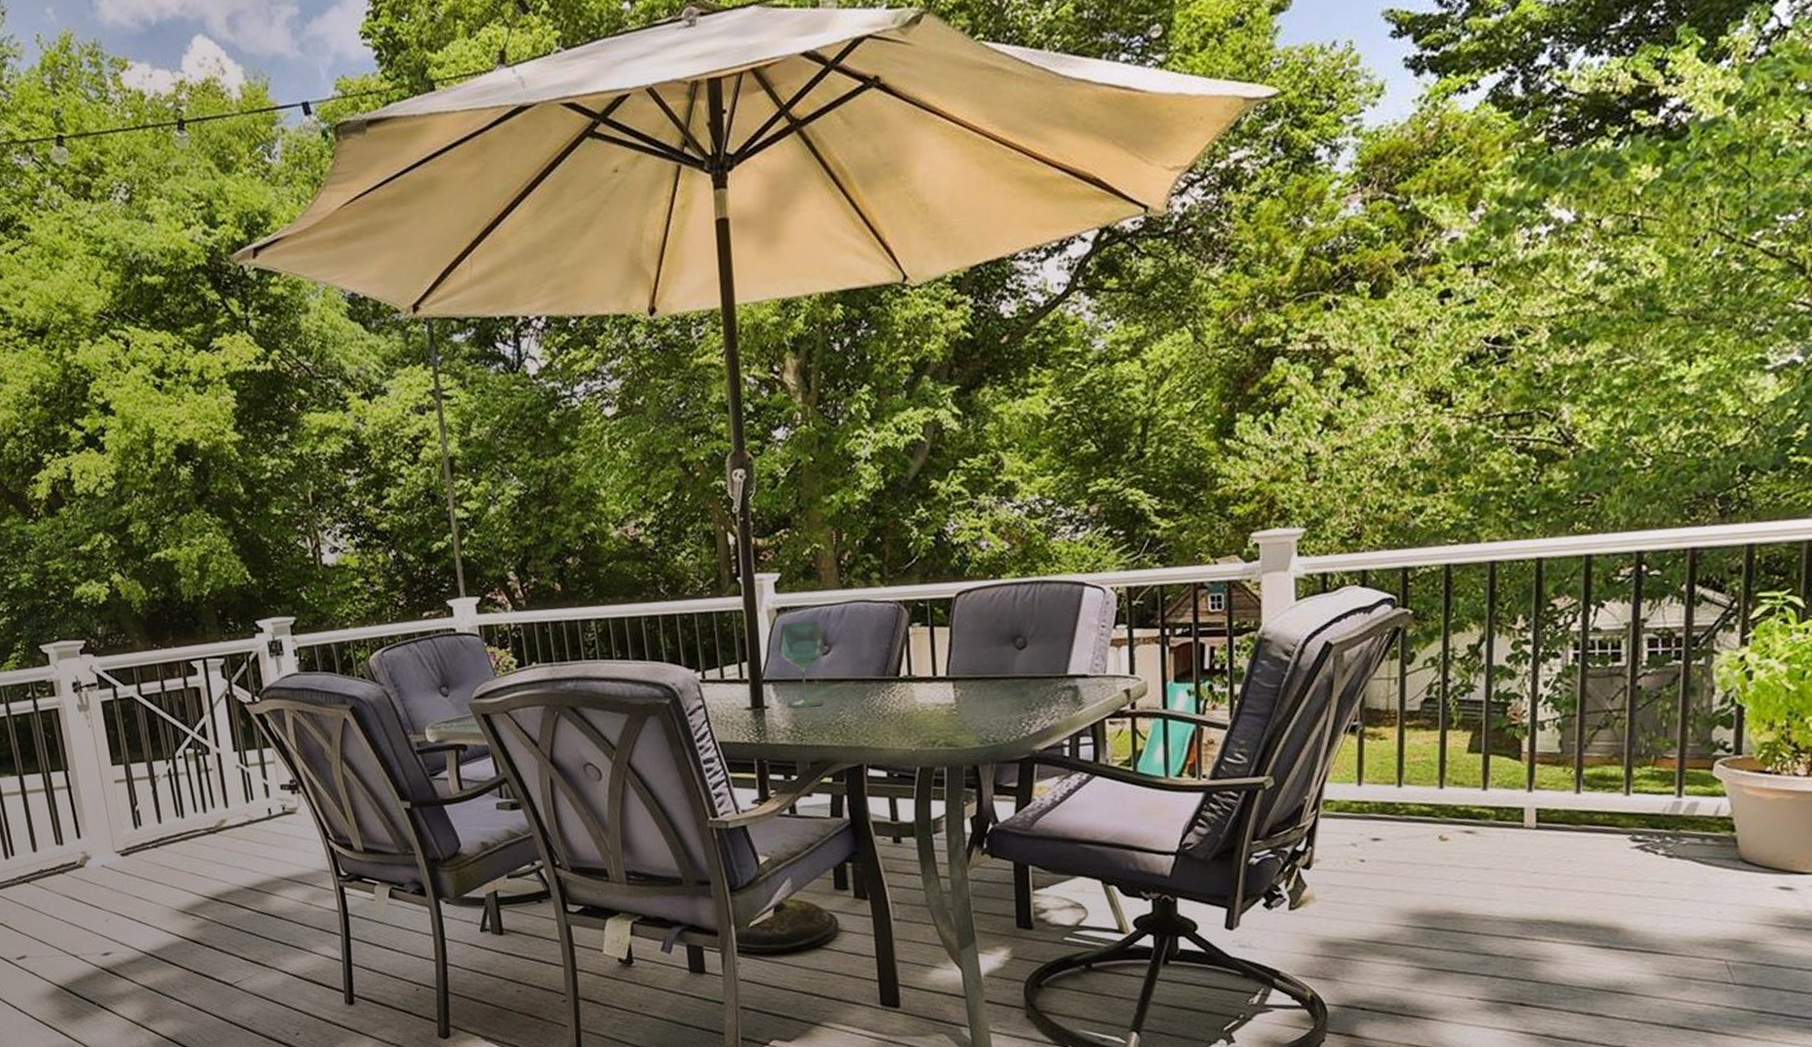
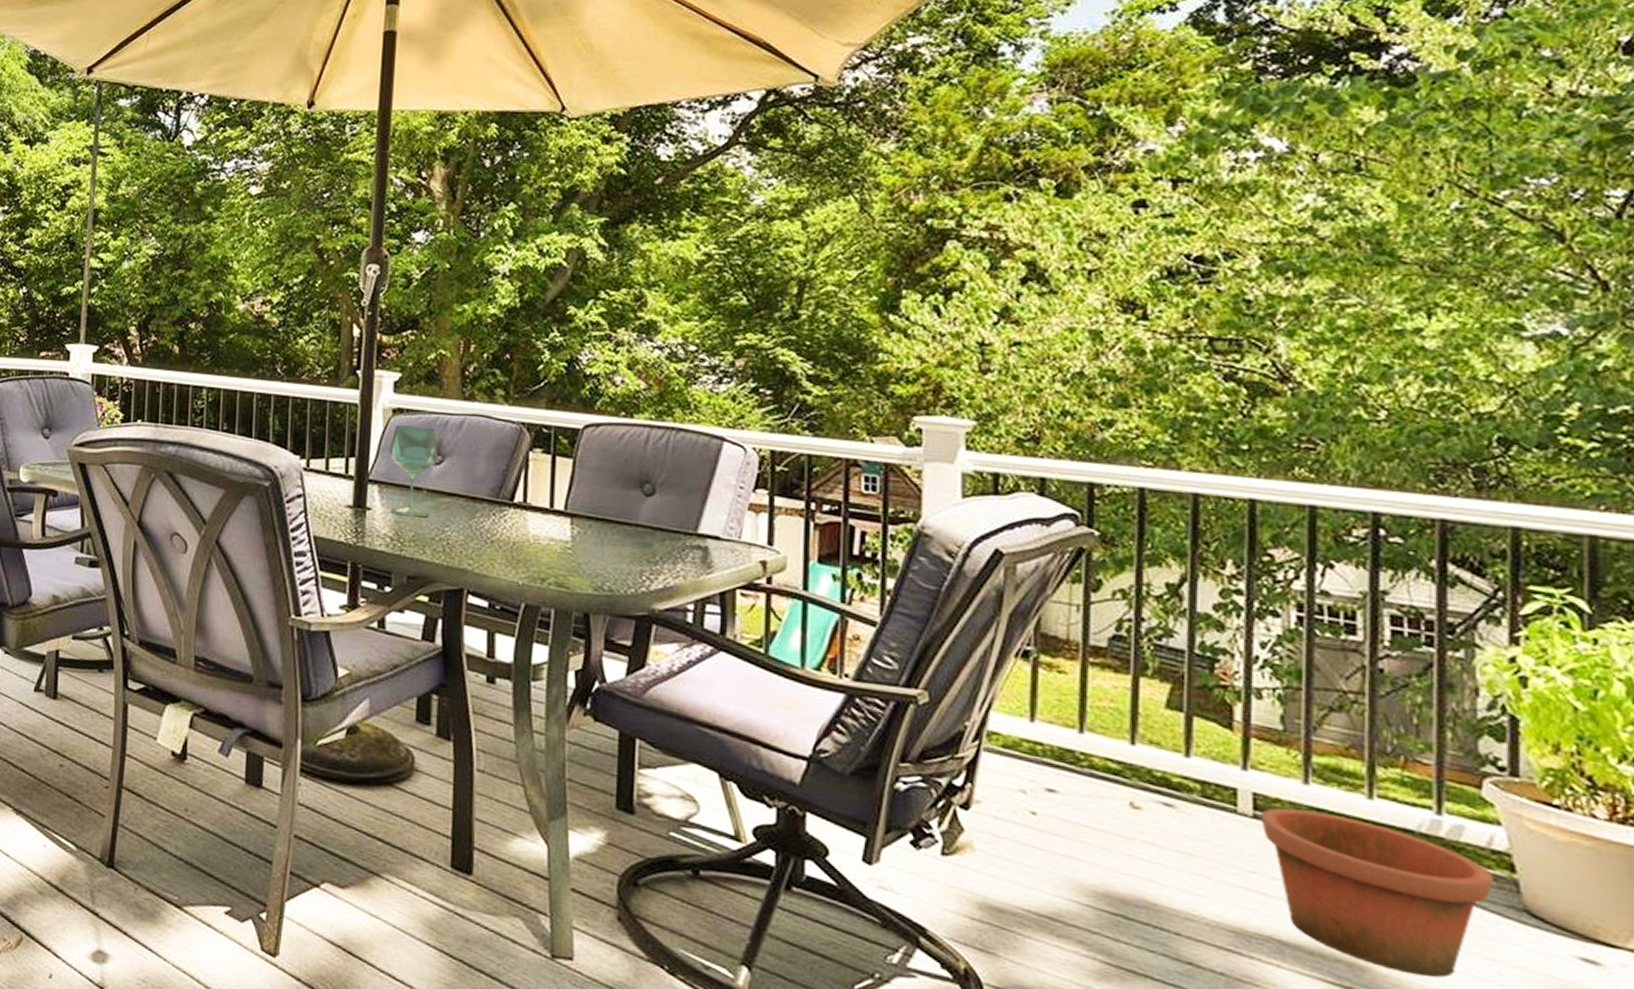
pot: none [1541,813,1719,927] -> present [1260,807,1495,978]

